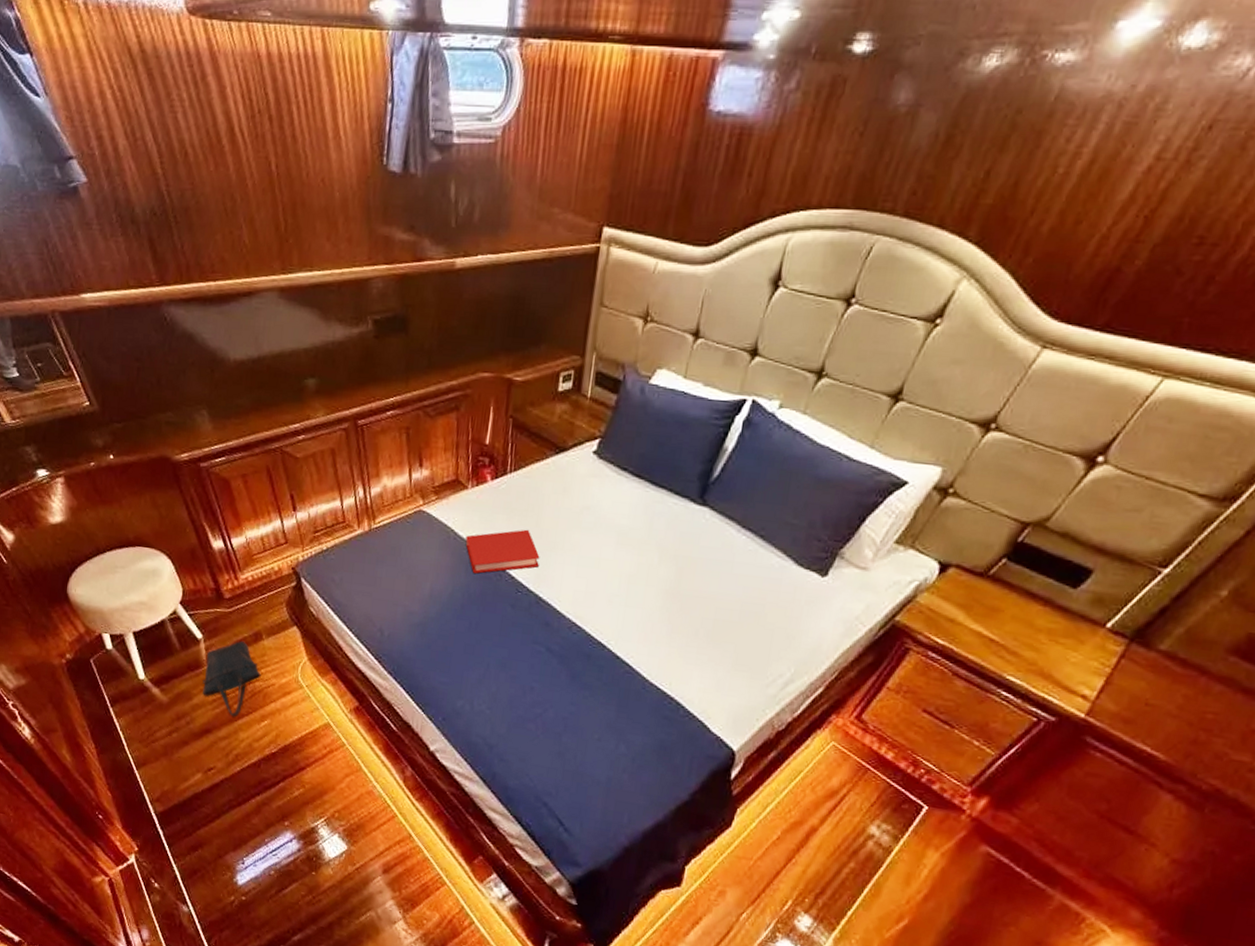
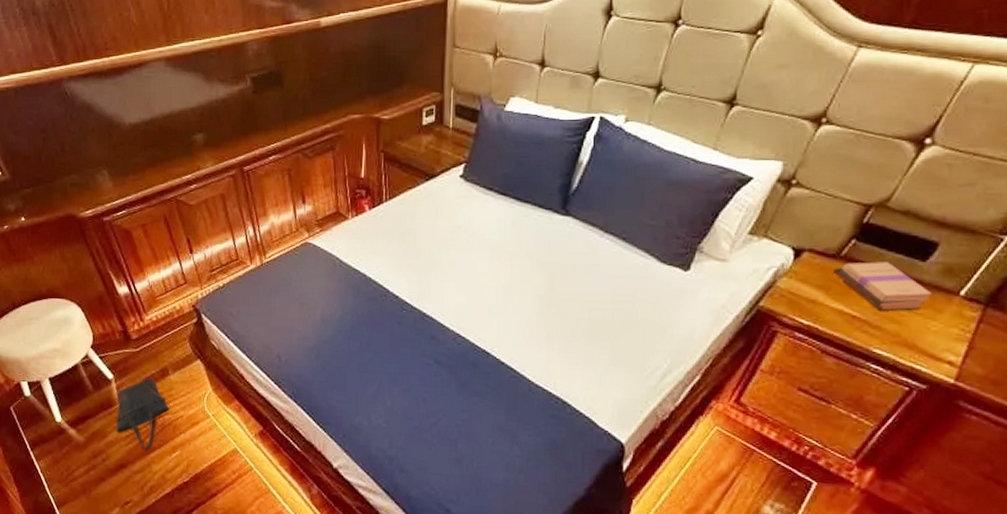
book: present [465,529,540,575] -> none [350,251,420,297]
books: none [977,582,1077,639] -> present [832,262,932,311]

